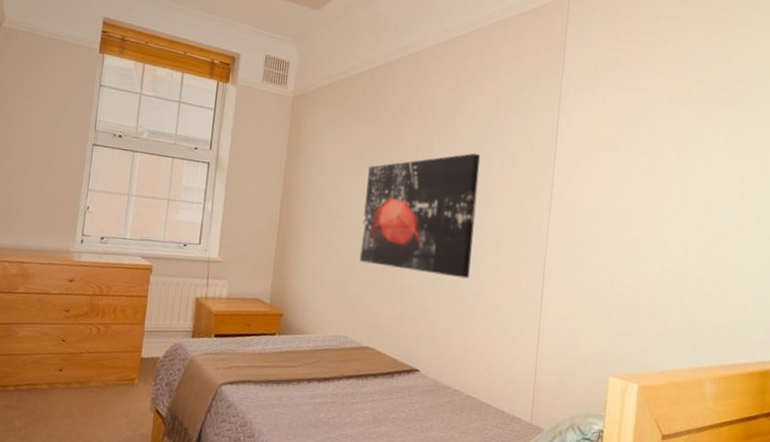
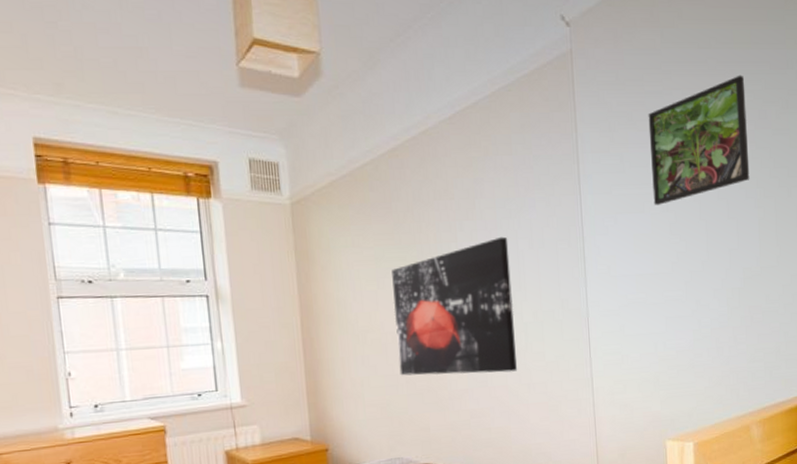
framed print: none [630,36,743,148] -> present [648,75,750,205]

